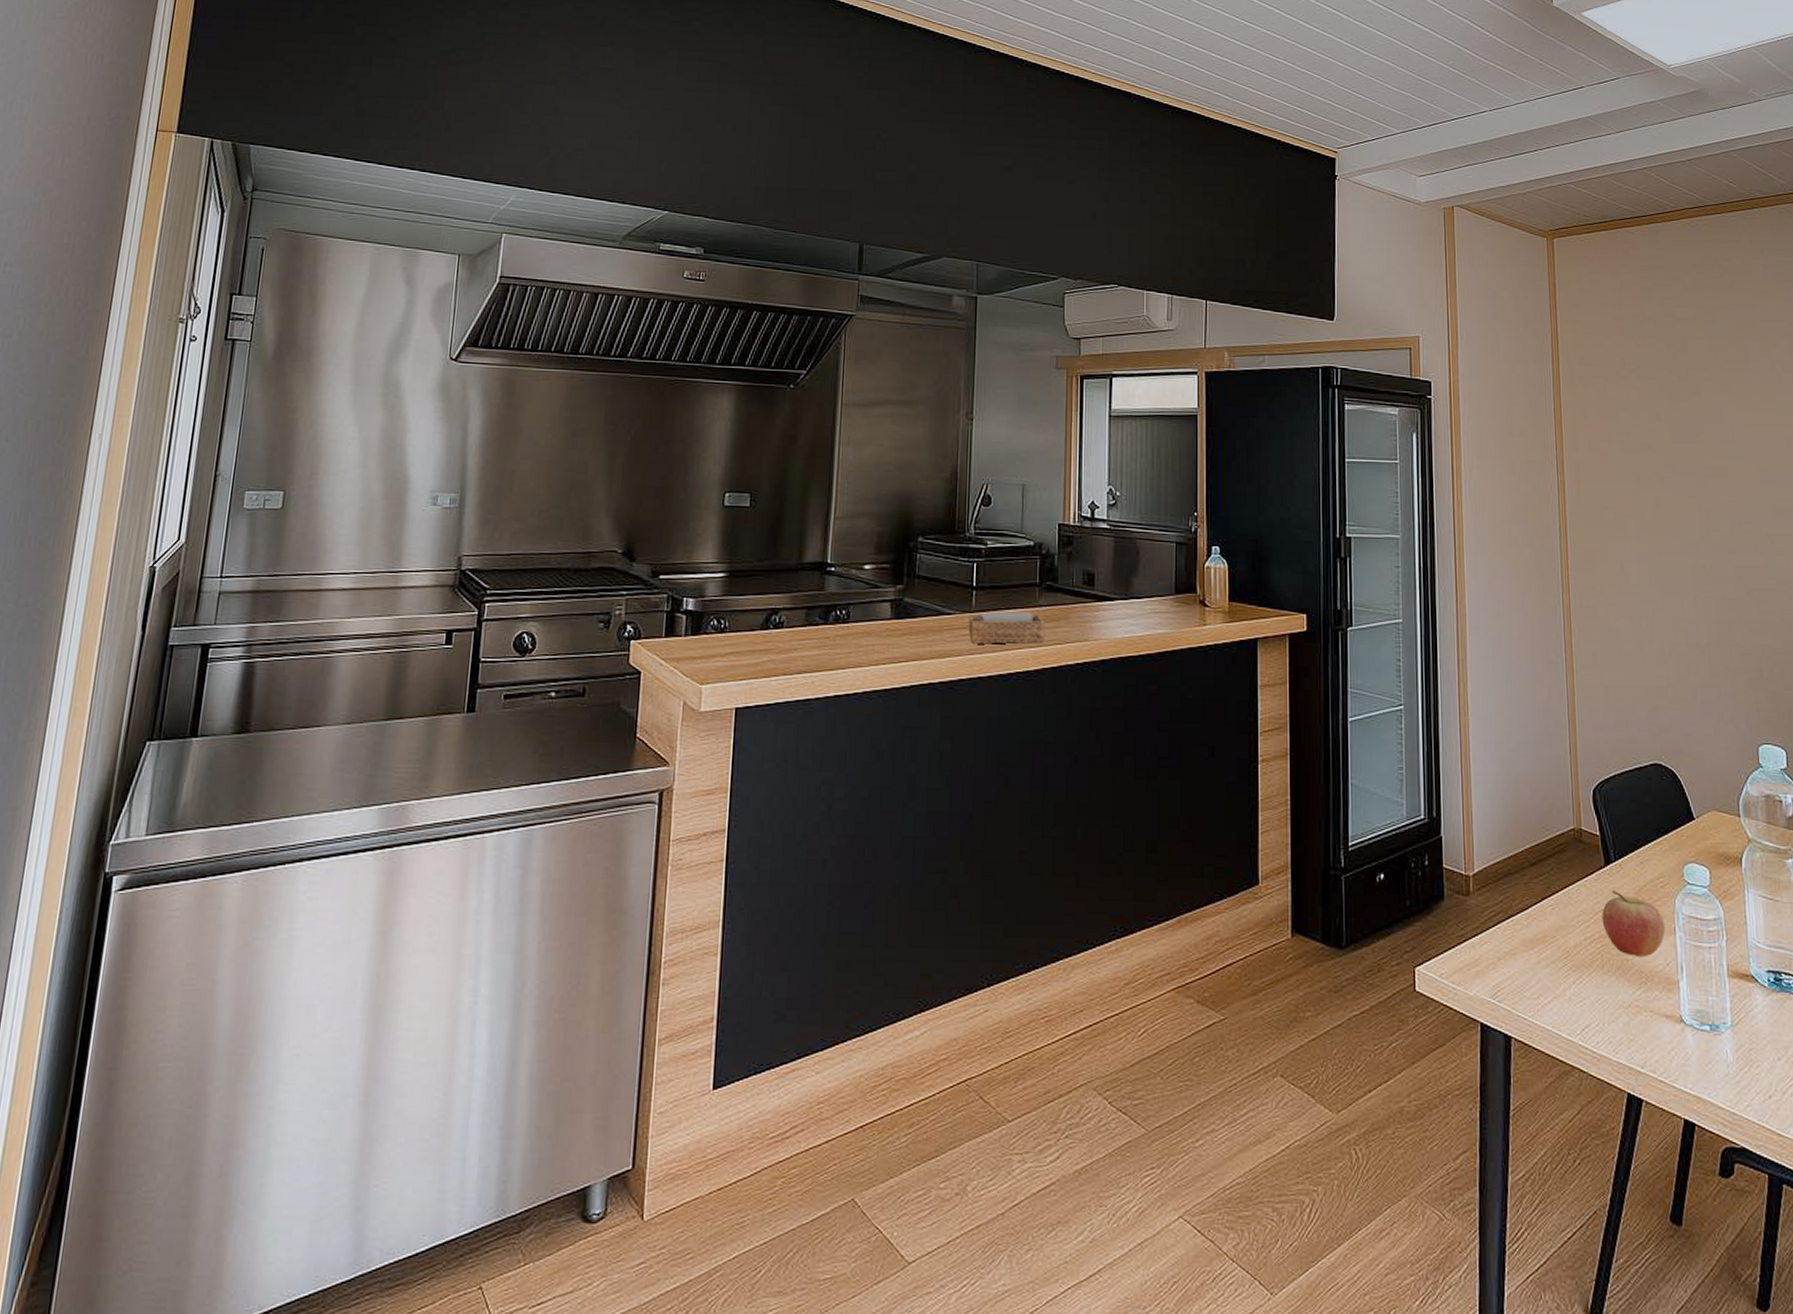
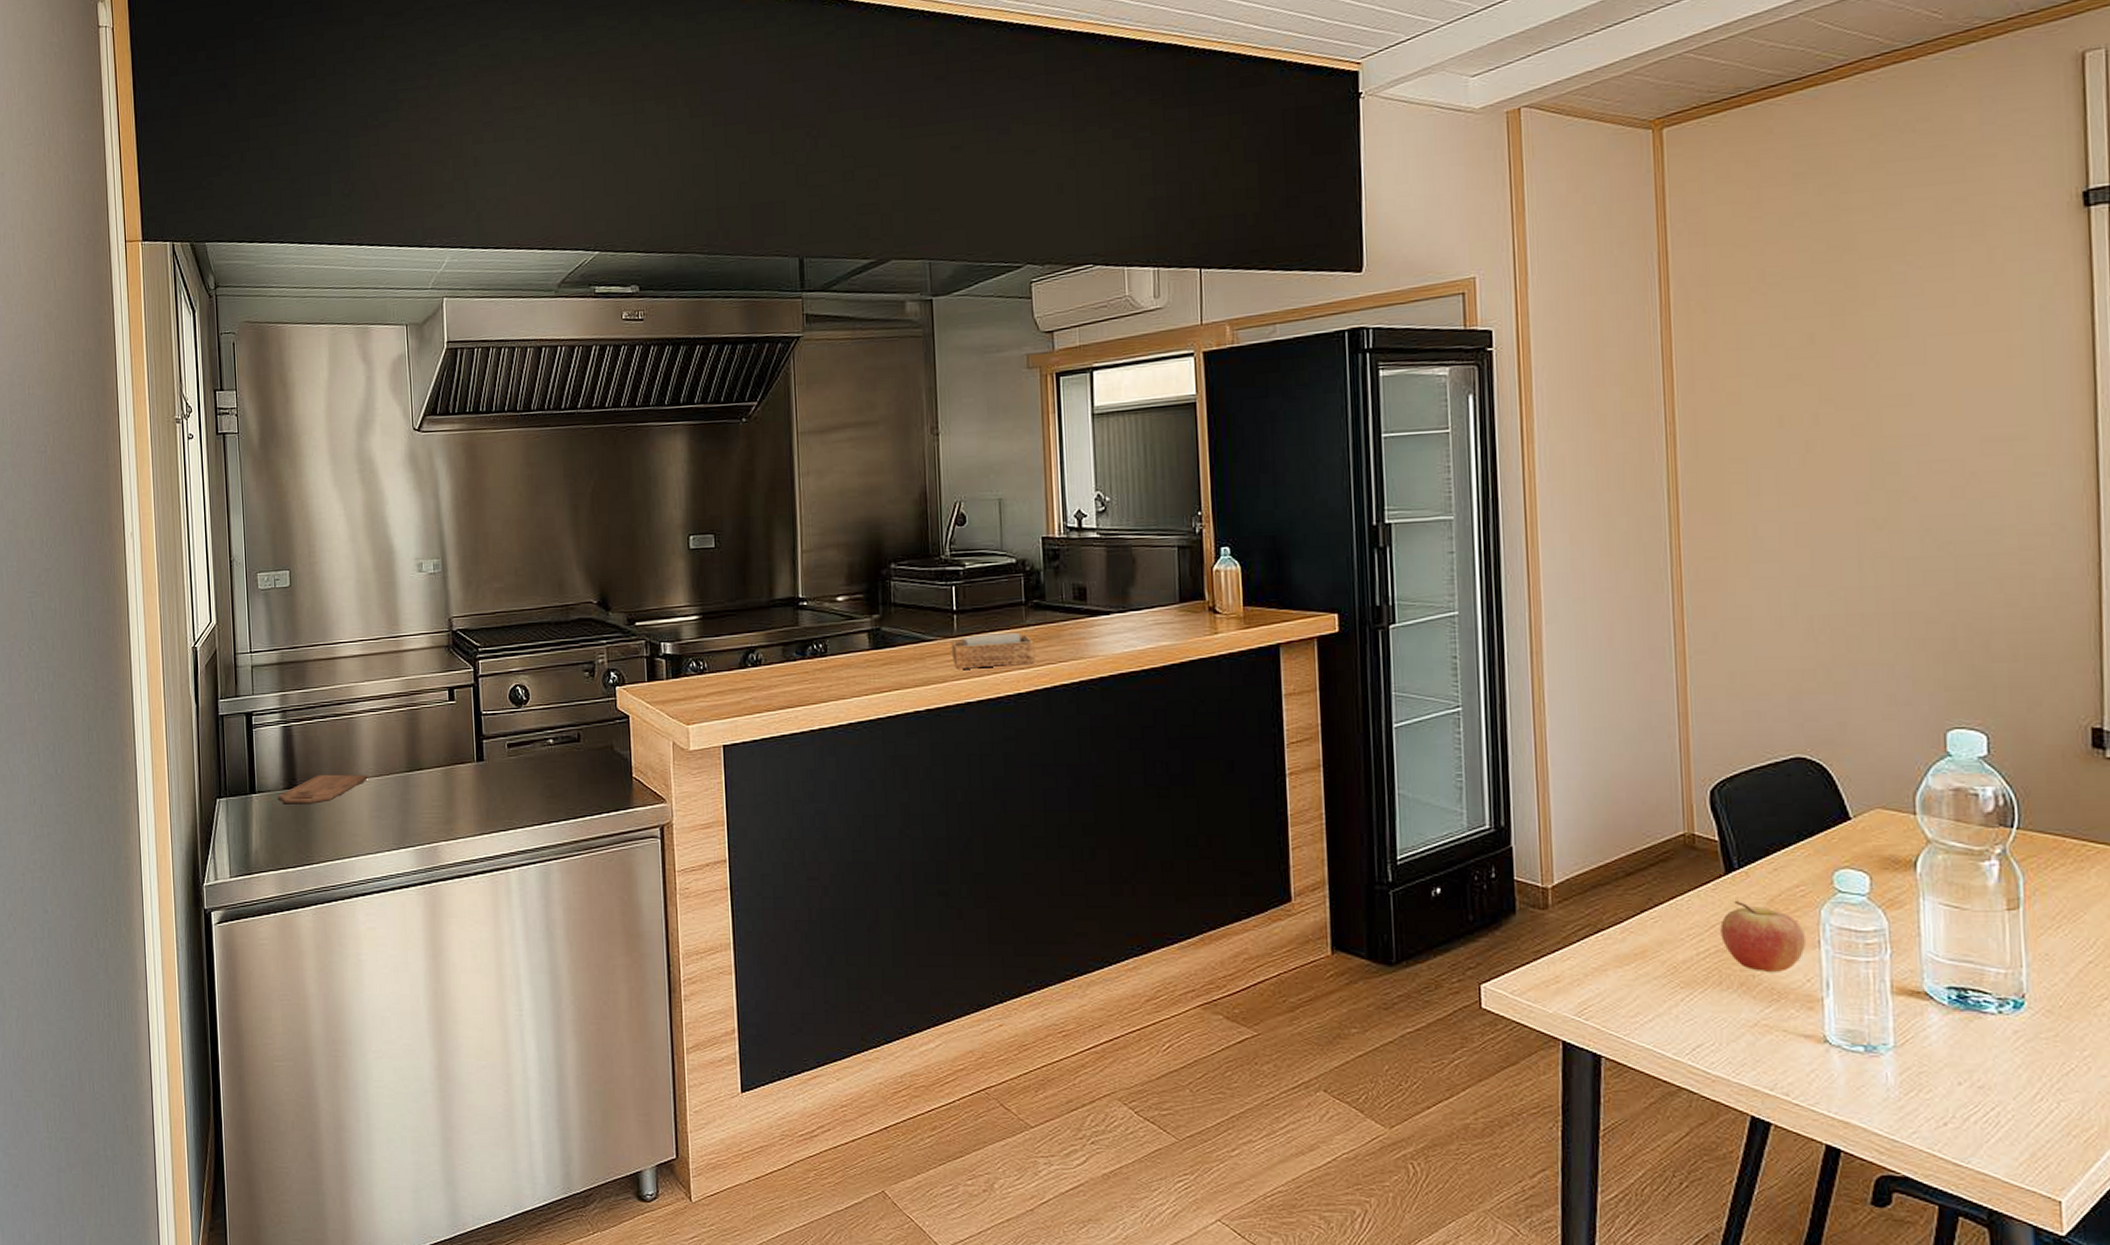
cutting board: none [224,718,337,752] -> present [278,774,368,804]

